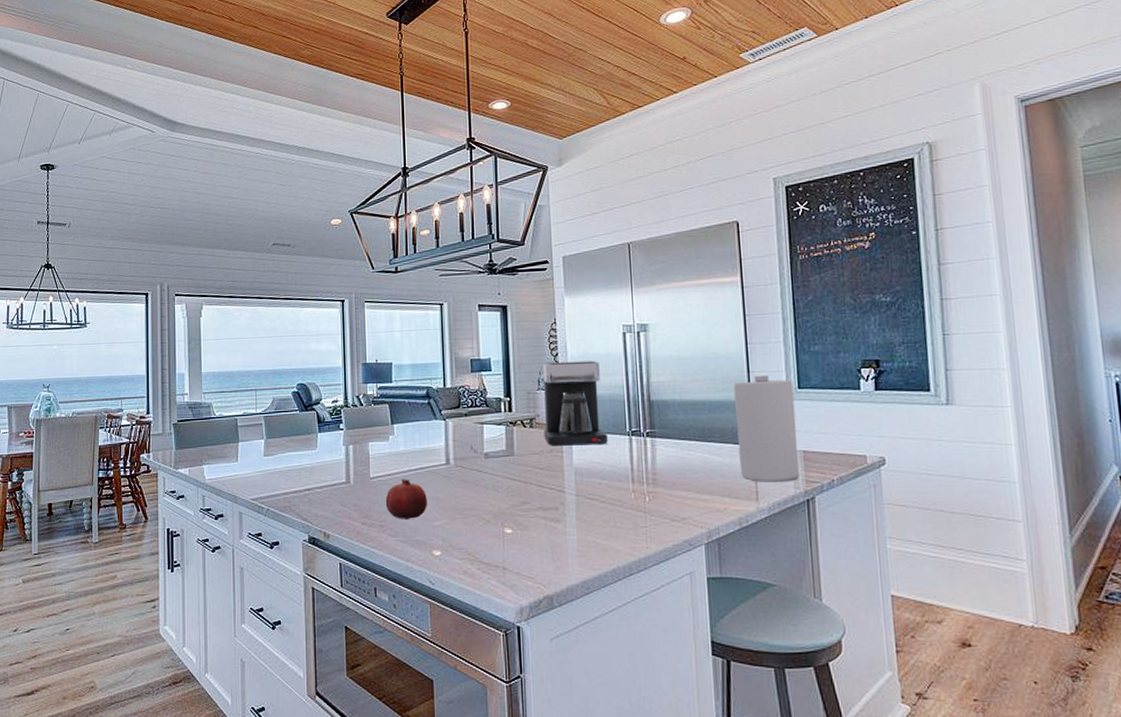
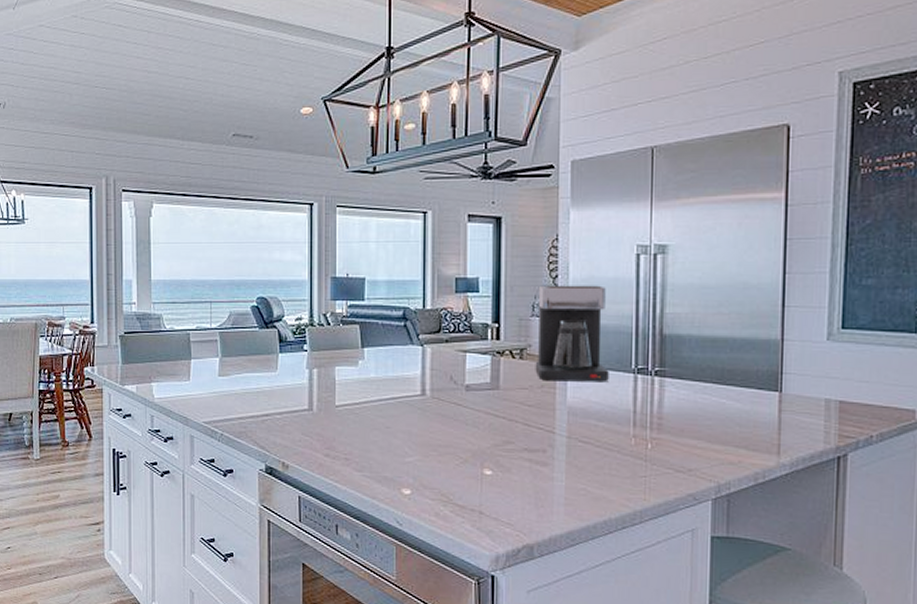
fruit: present [385,479,427,519] -> none [351,409,398,454]
paper towel holder: present [733,375,799,482] -> none [762,311,836,436]

